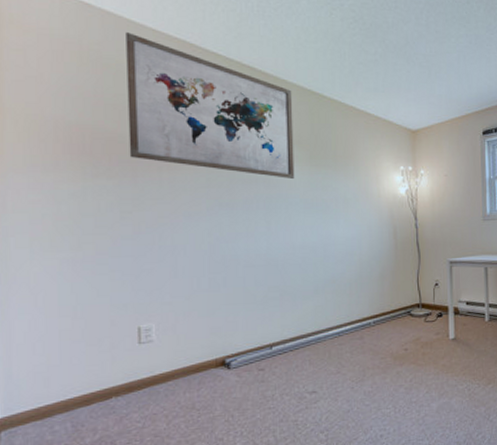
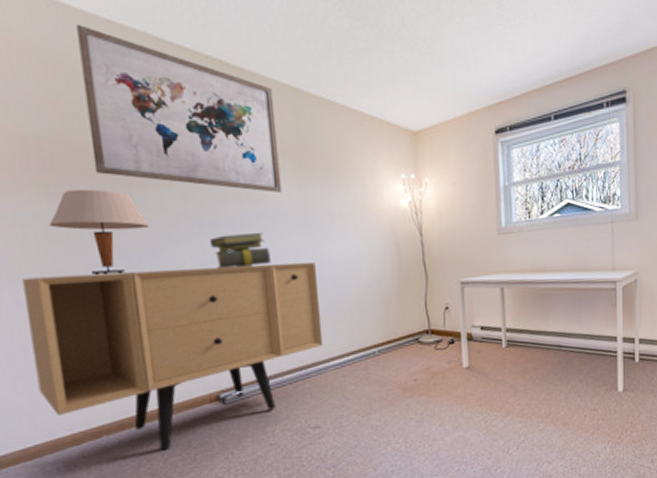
sideboard: none [53,240,324,413] -> present [22,261,323,451]
table lamp: none [82,171,173,248] -> present [49,189,149,276]
stack of books: none [228,212,281,245] -> present [210,232,271,269]

